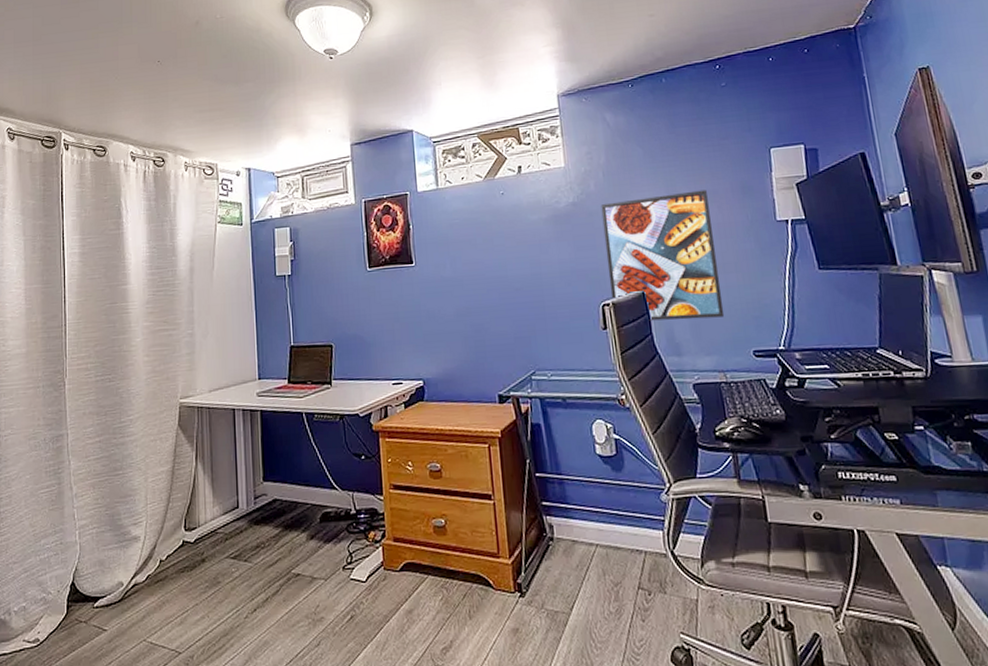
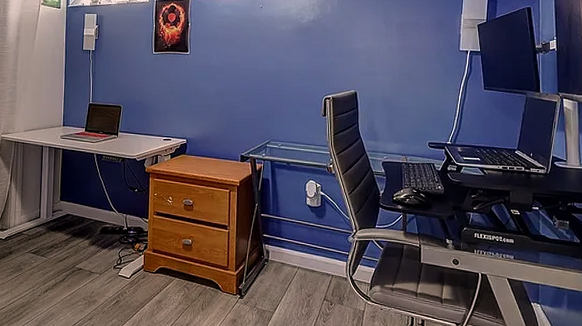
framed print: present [600,189,725,321] -> none [332,21,413,116]

